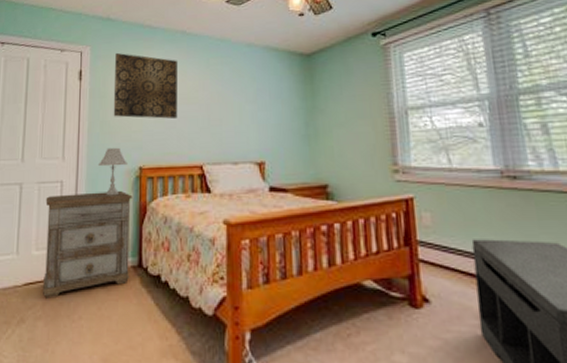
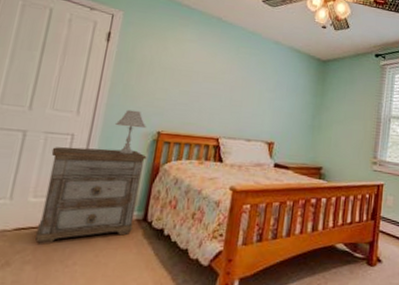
wall art: present [113,52,179,119] -> none [138,23,211,94]

